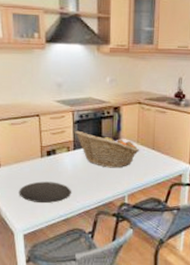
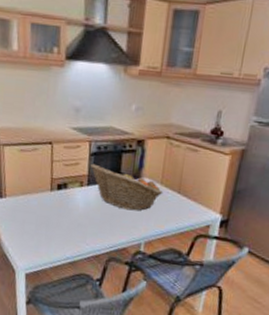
plate: present [19,181,71,203] -> none [23,217,81,243]

